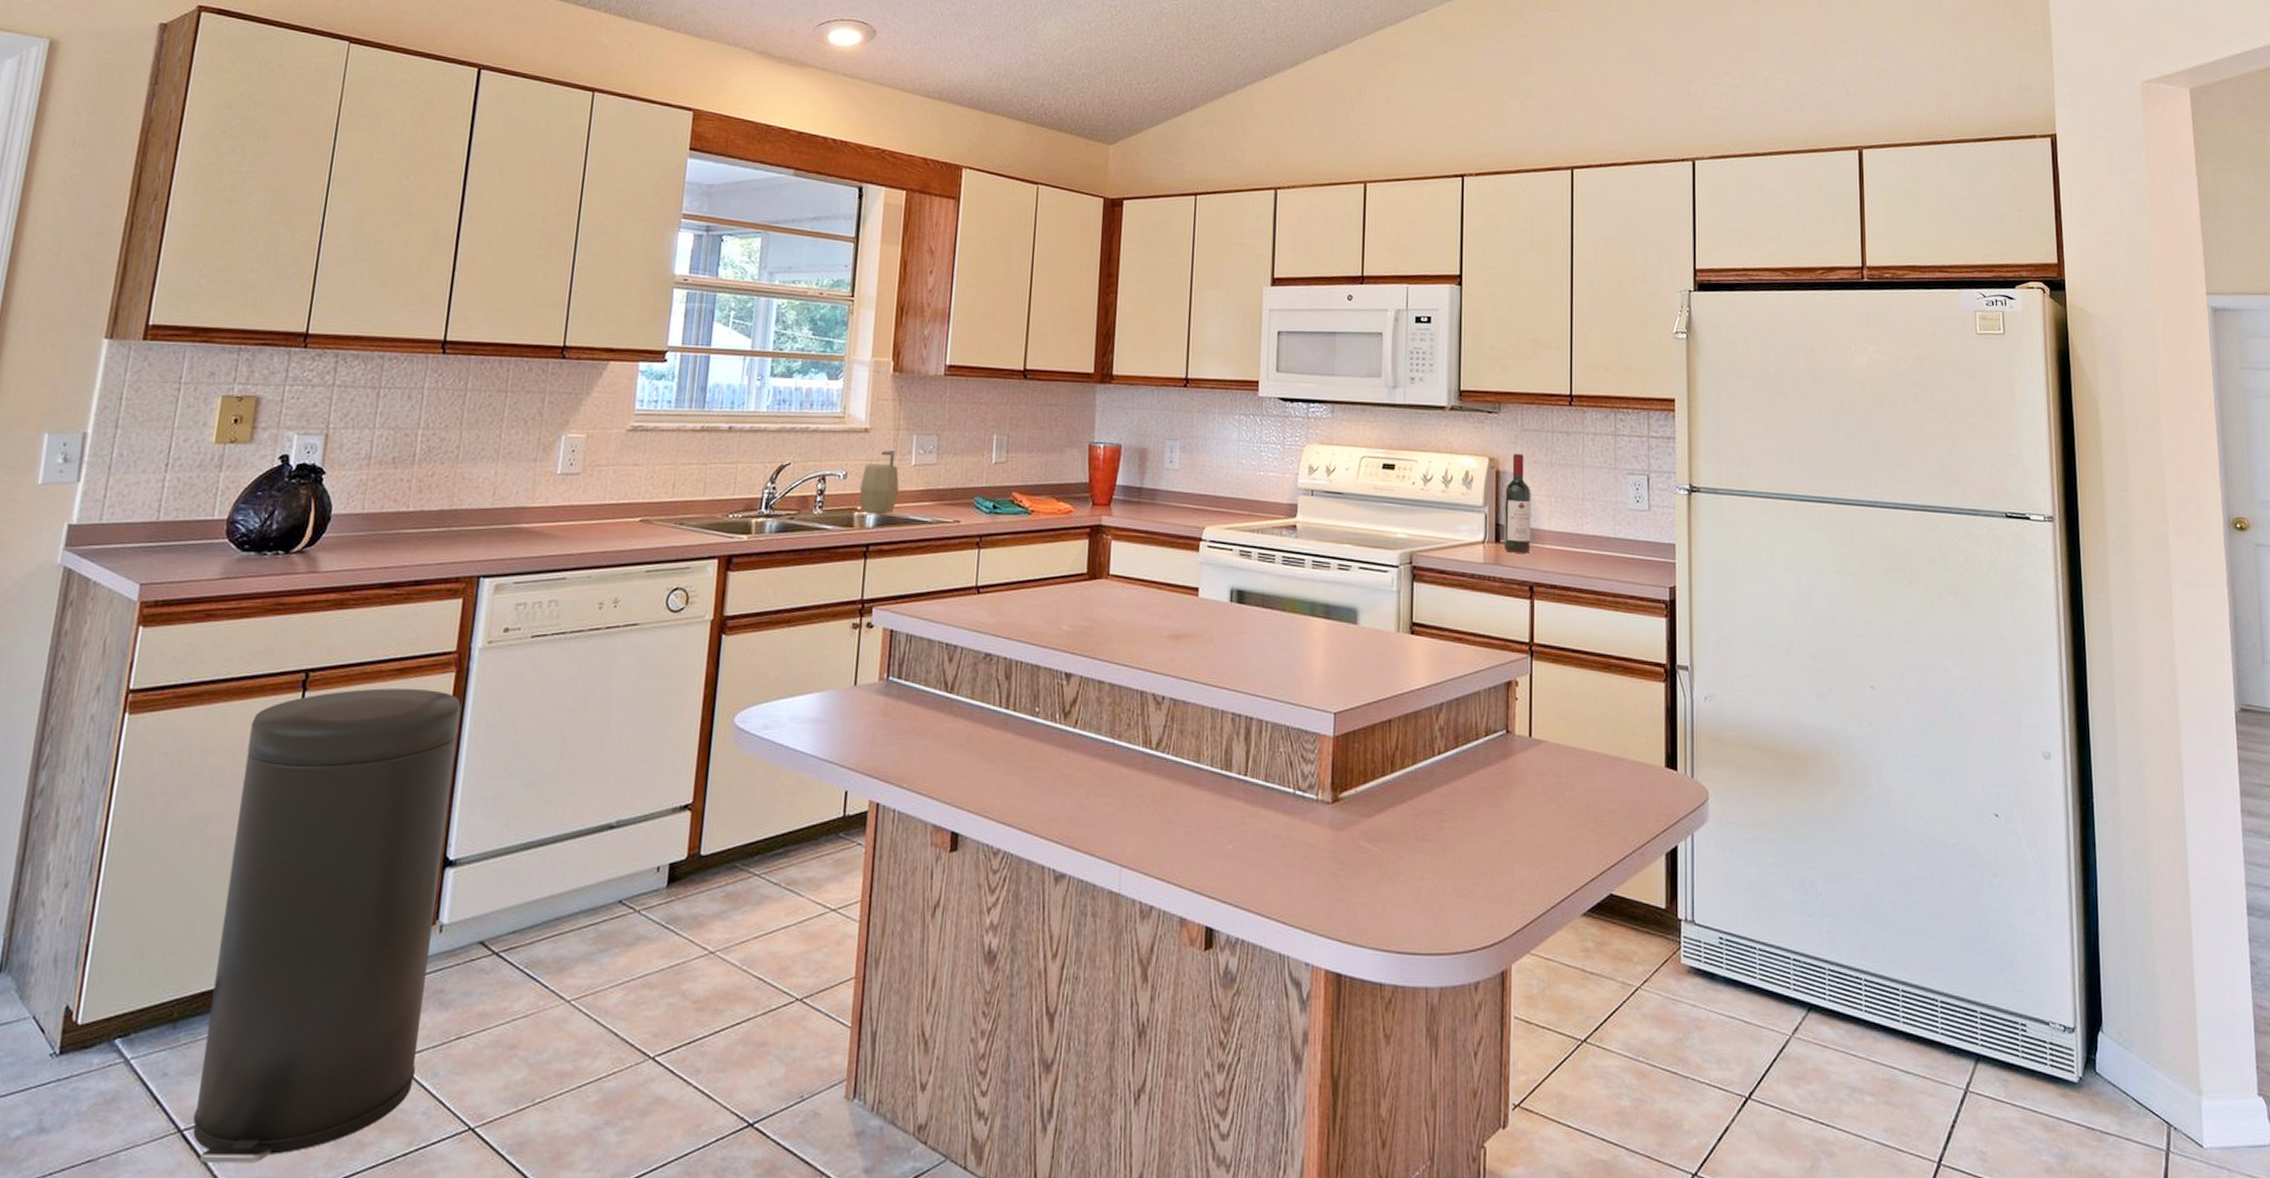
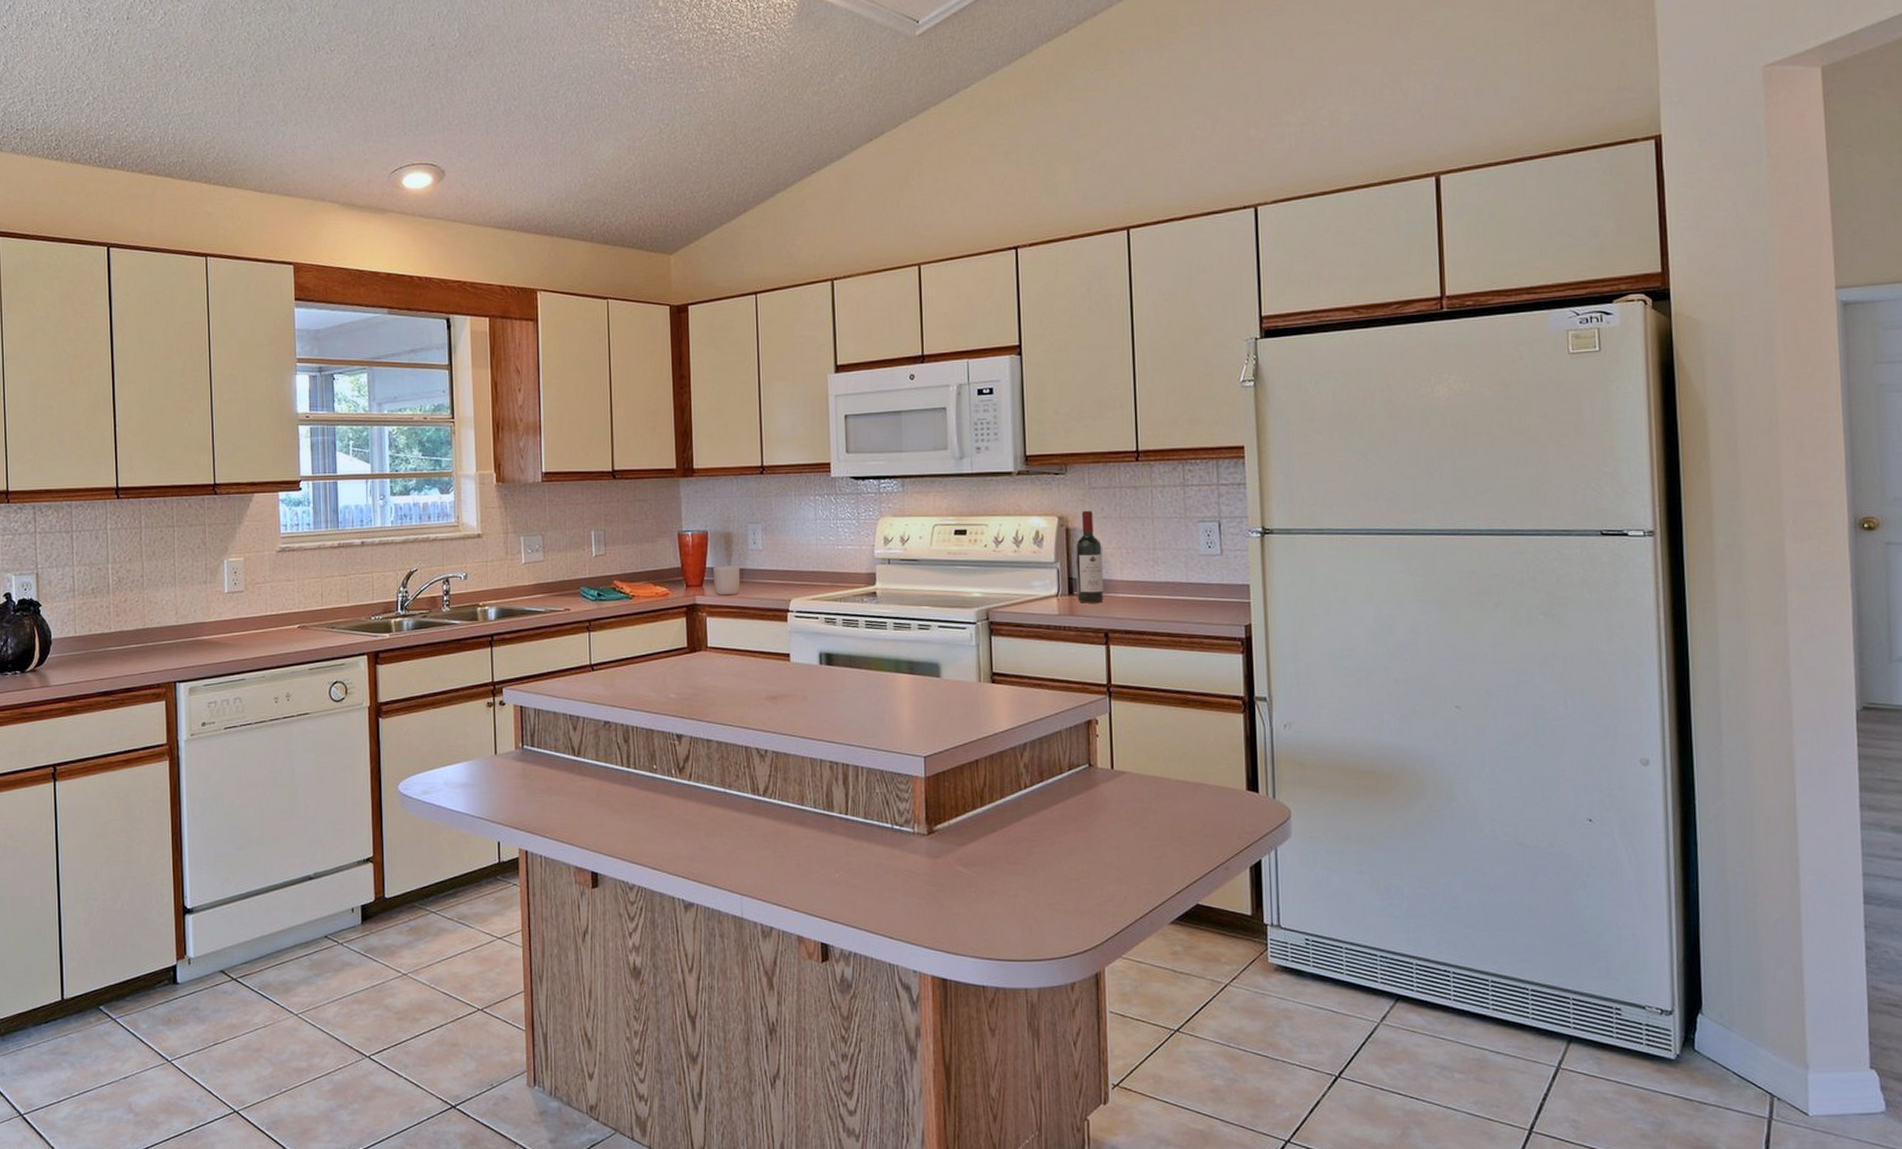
pedal bin: present [193,688,461,1163] -> none [20,775,186,1137]
soap dispenser: present [859,450,899,515] -> none [479,552,514,608]
mug: none [1122,484,1154,518] -> present [712,565,741,596]

